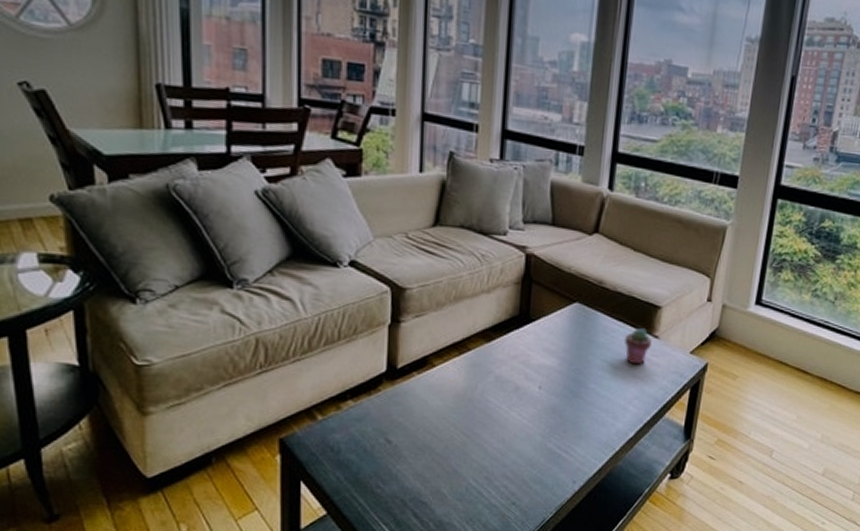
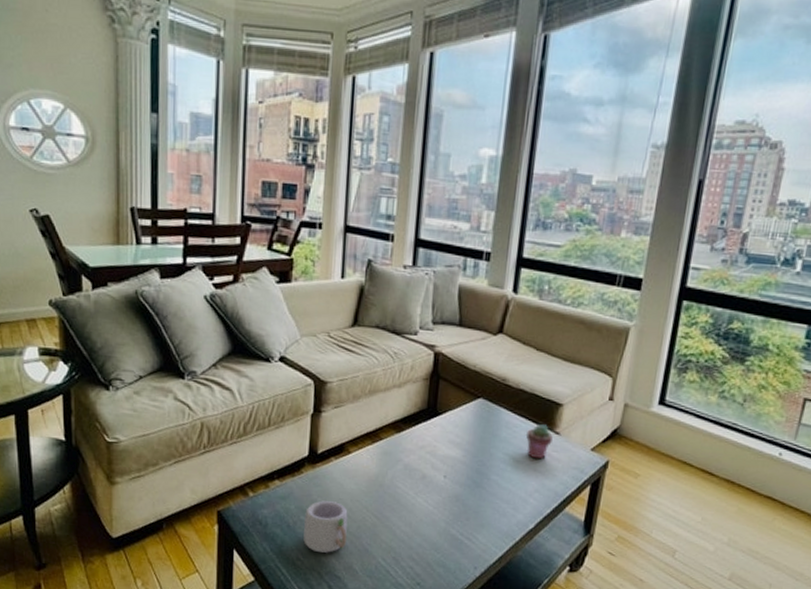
mug: none [383,420,434,477] -> present [303,500,348,553]

